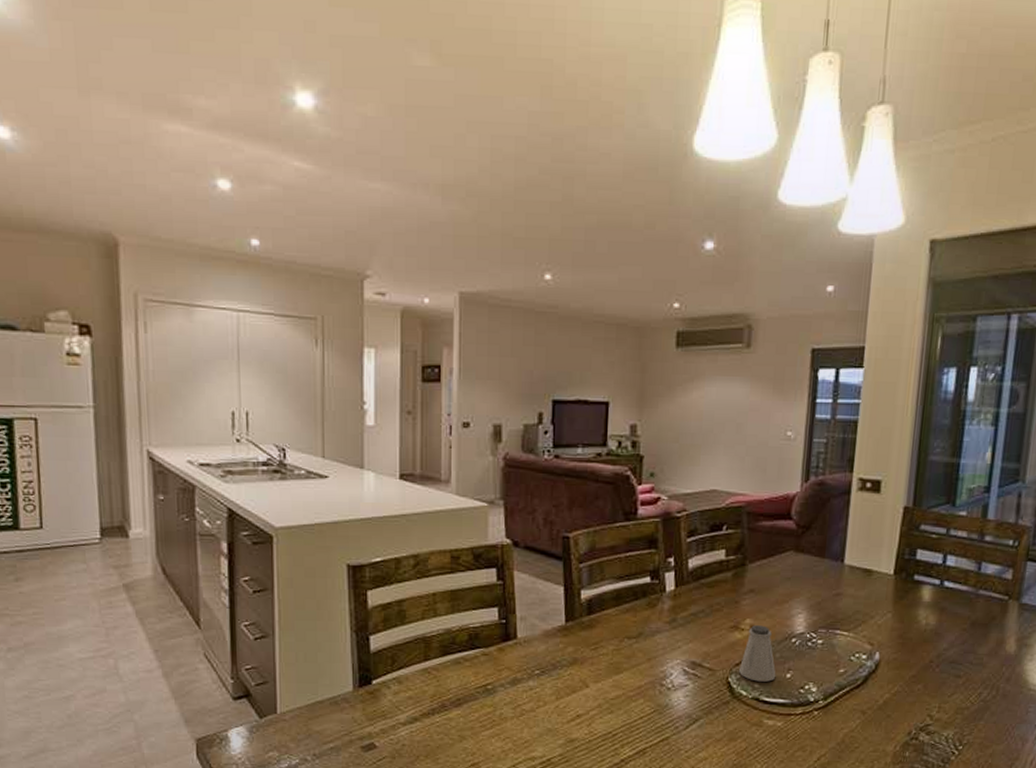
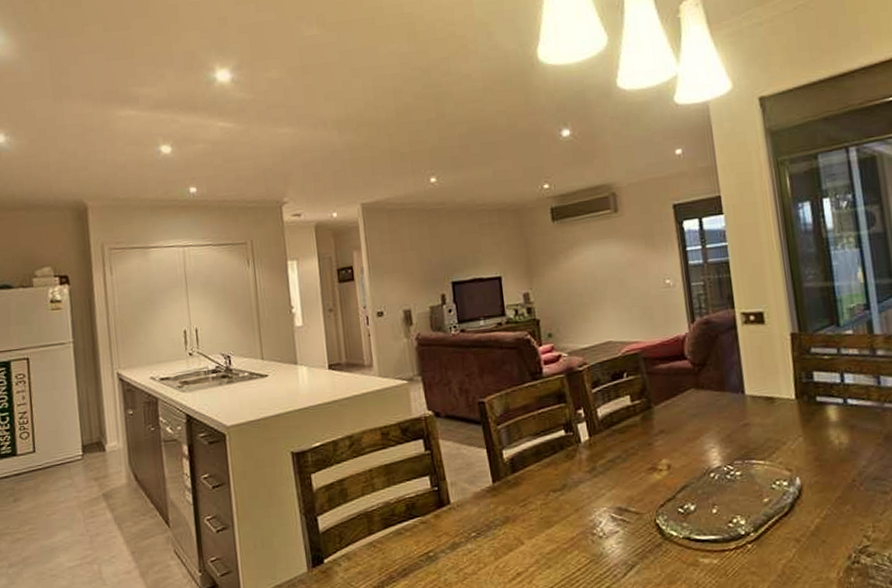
saltshaker: present [739,625,776,682] -> none [665,464,702,521]

